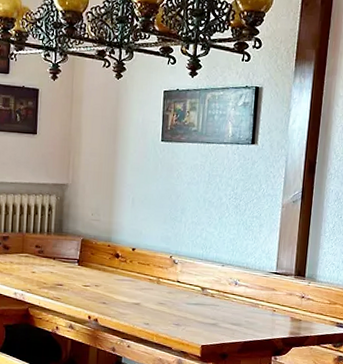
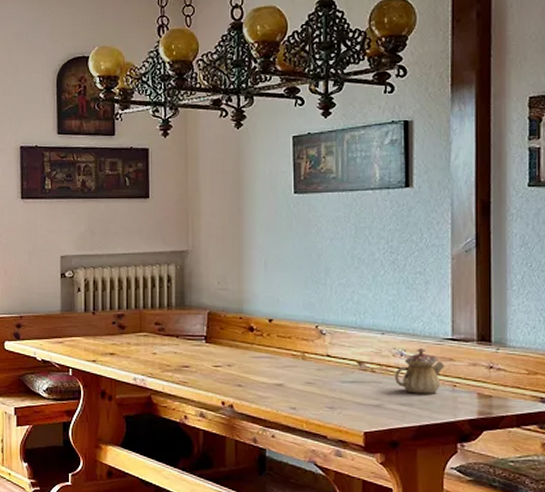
teapot: none [229,278,268,317] -> present [395,347,445,394]

